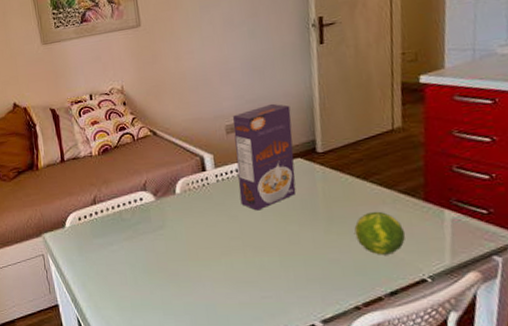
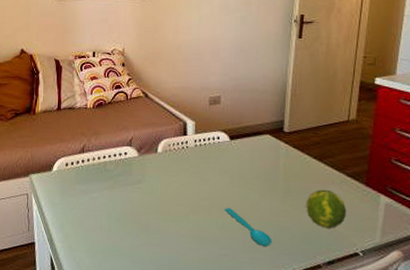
cereal box: present [233,103,296,211] -> none [213,83,267,177]
spoon: none [260,245,321,283] -> present [224,208,272,246]

